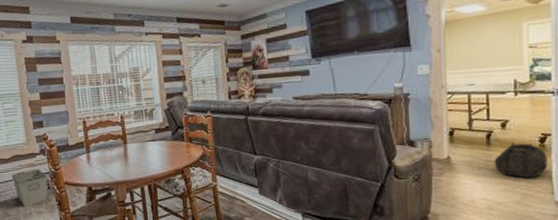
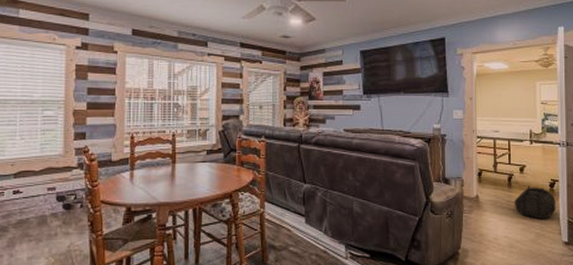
storage bin: present [11,168,48,206] -> none [39,184,82,226]

